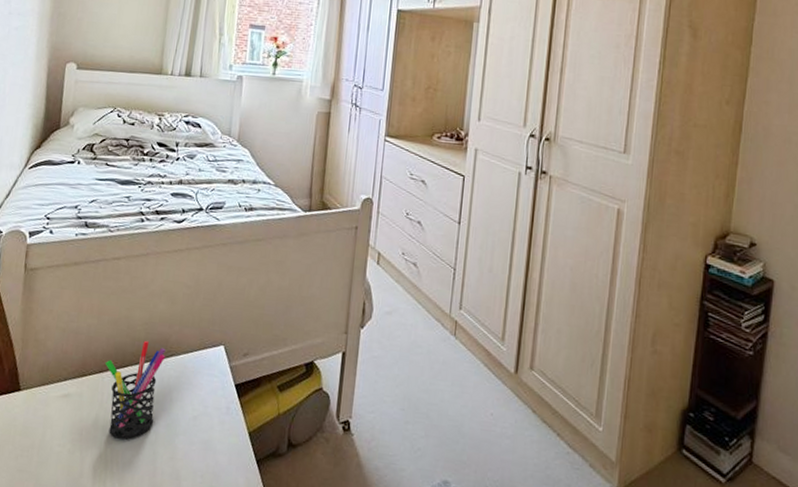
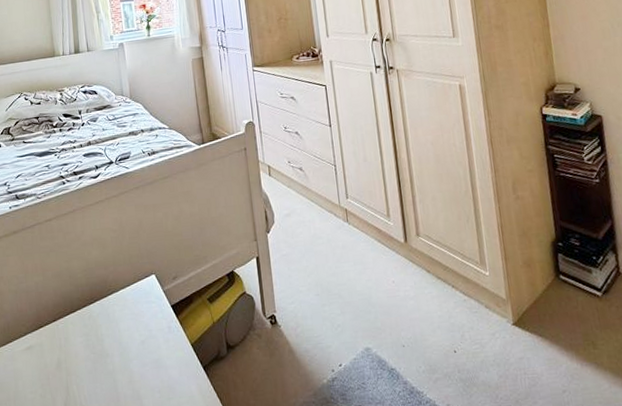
pen holder: present [105,340,166,440] -> none [56,284,109,376]

